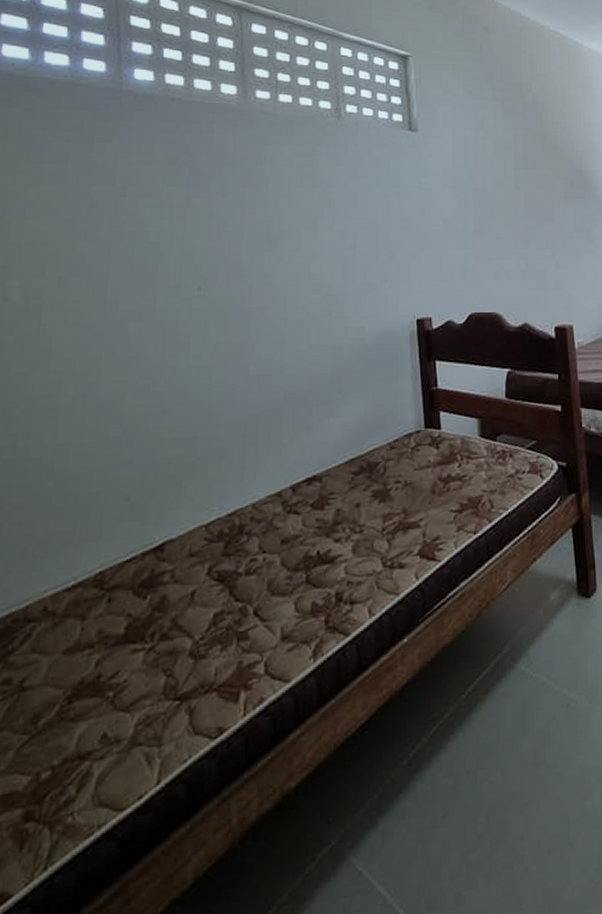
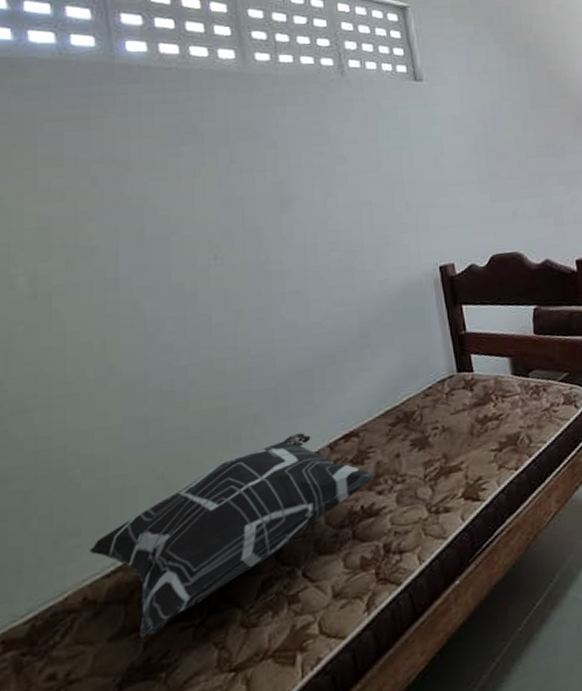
decorative pillow: none [53,471,334,656] -> present [89,432,376,639]

